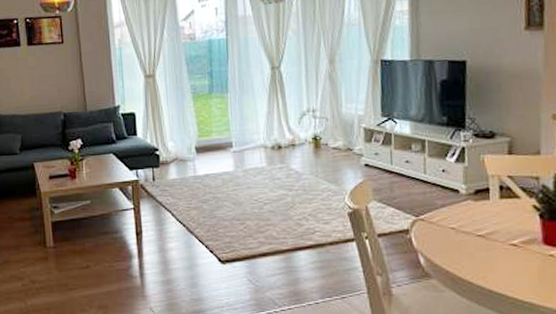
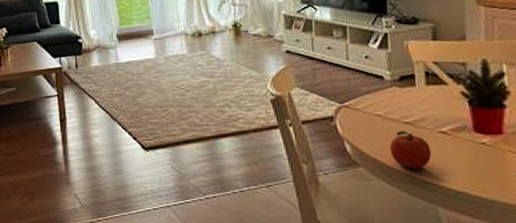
fruit: none [461,243,502,281] -> present [389,130,432,170]

